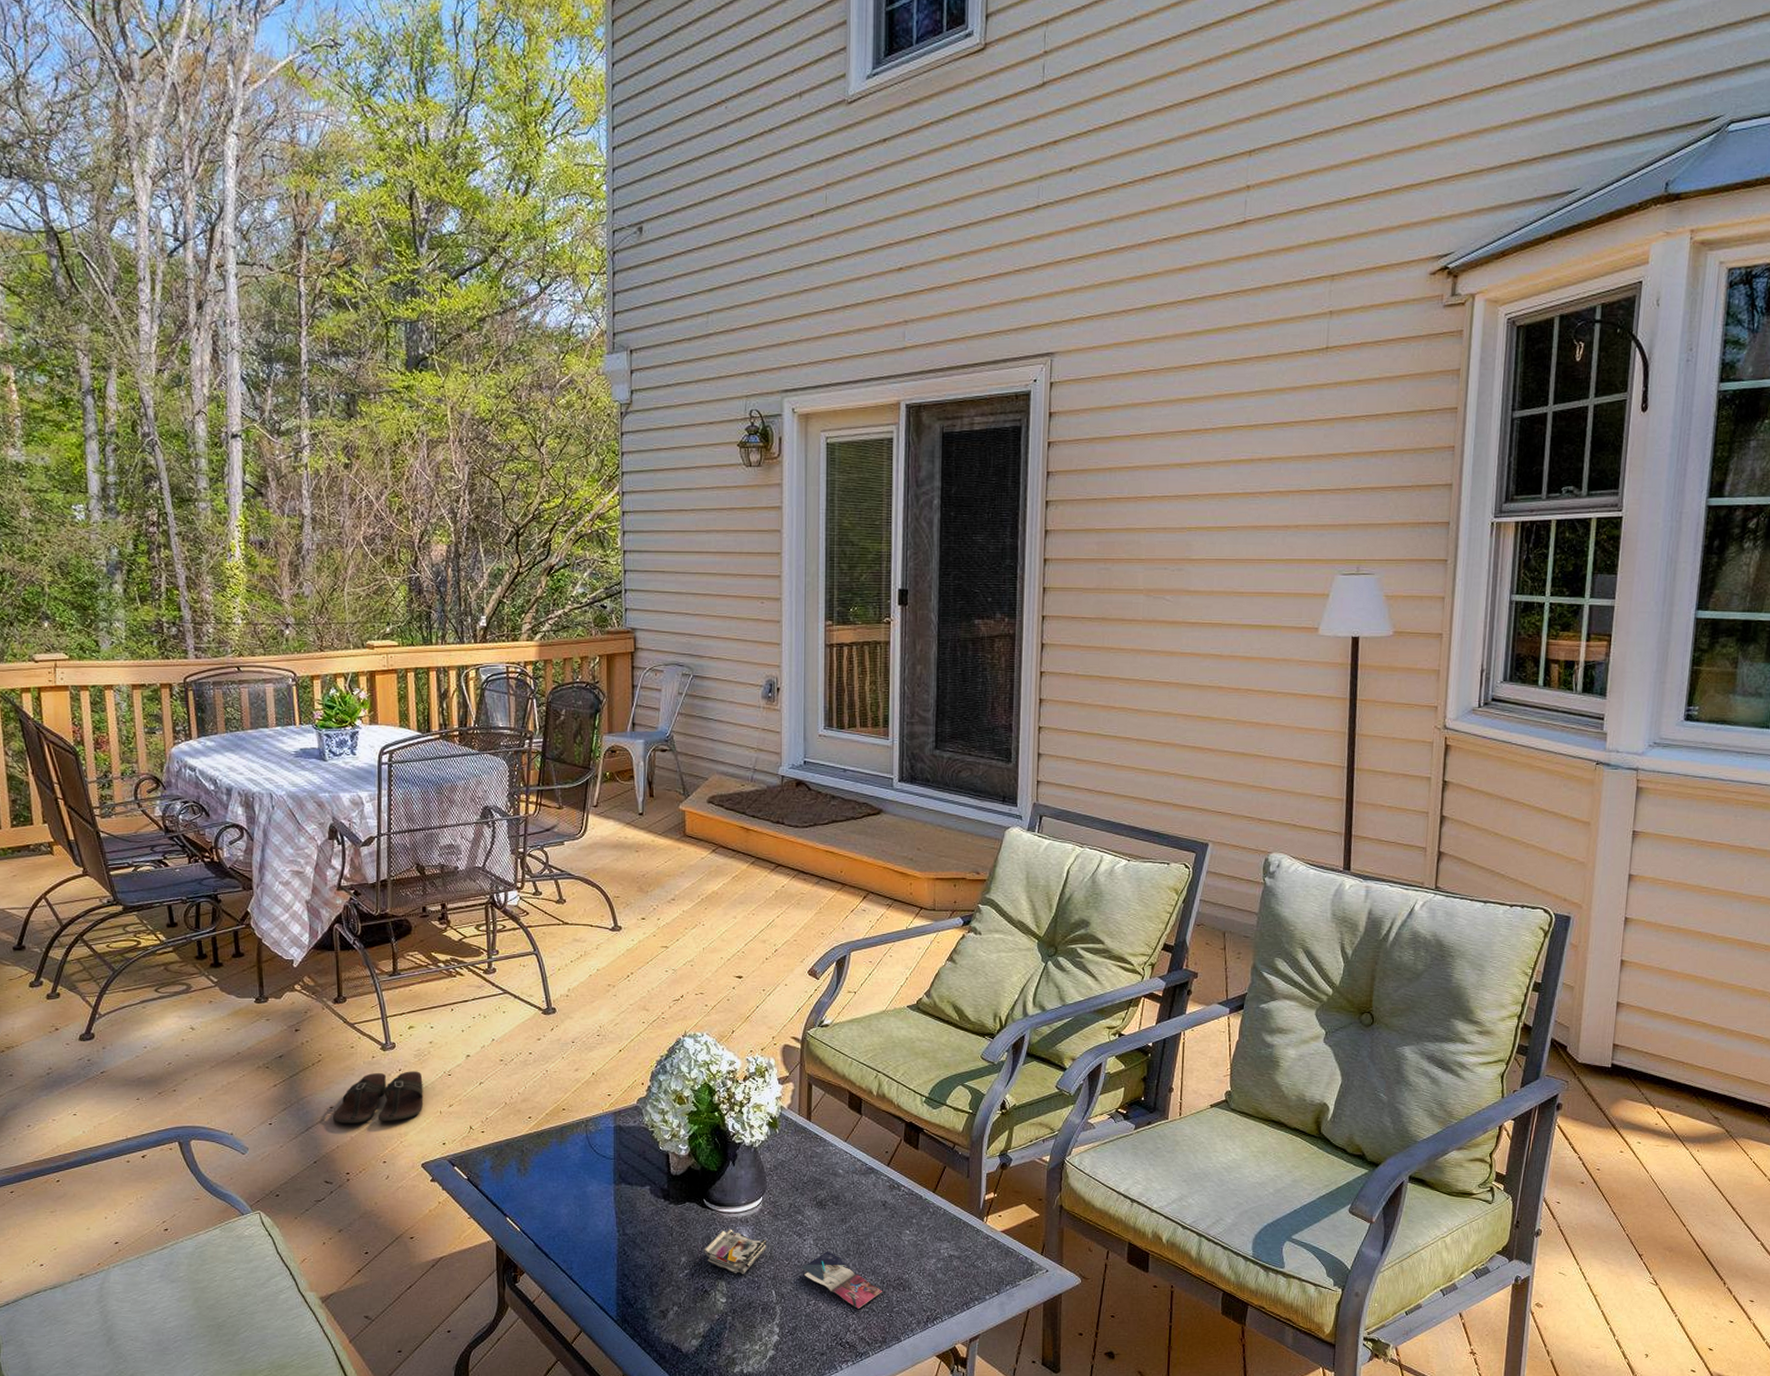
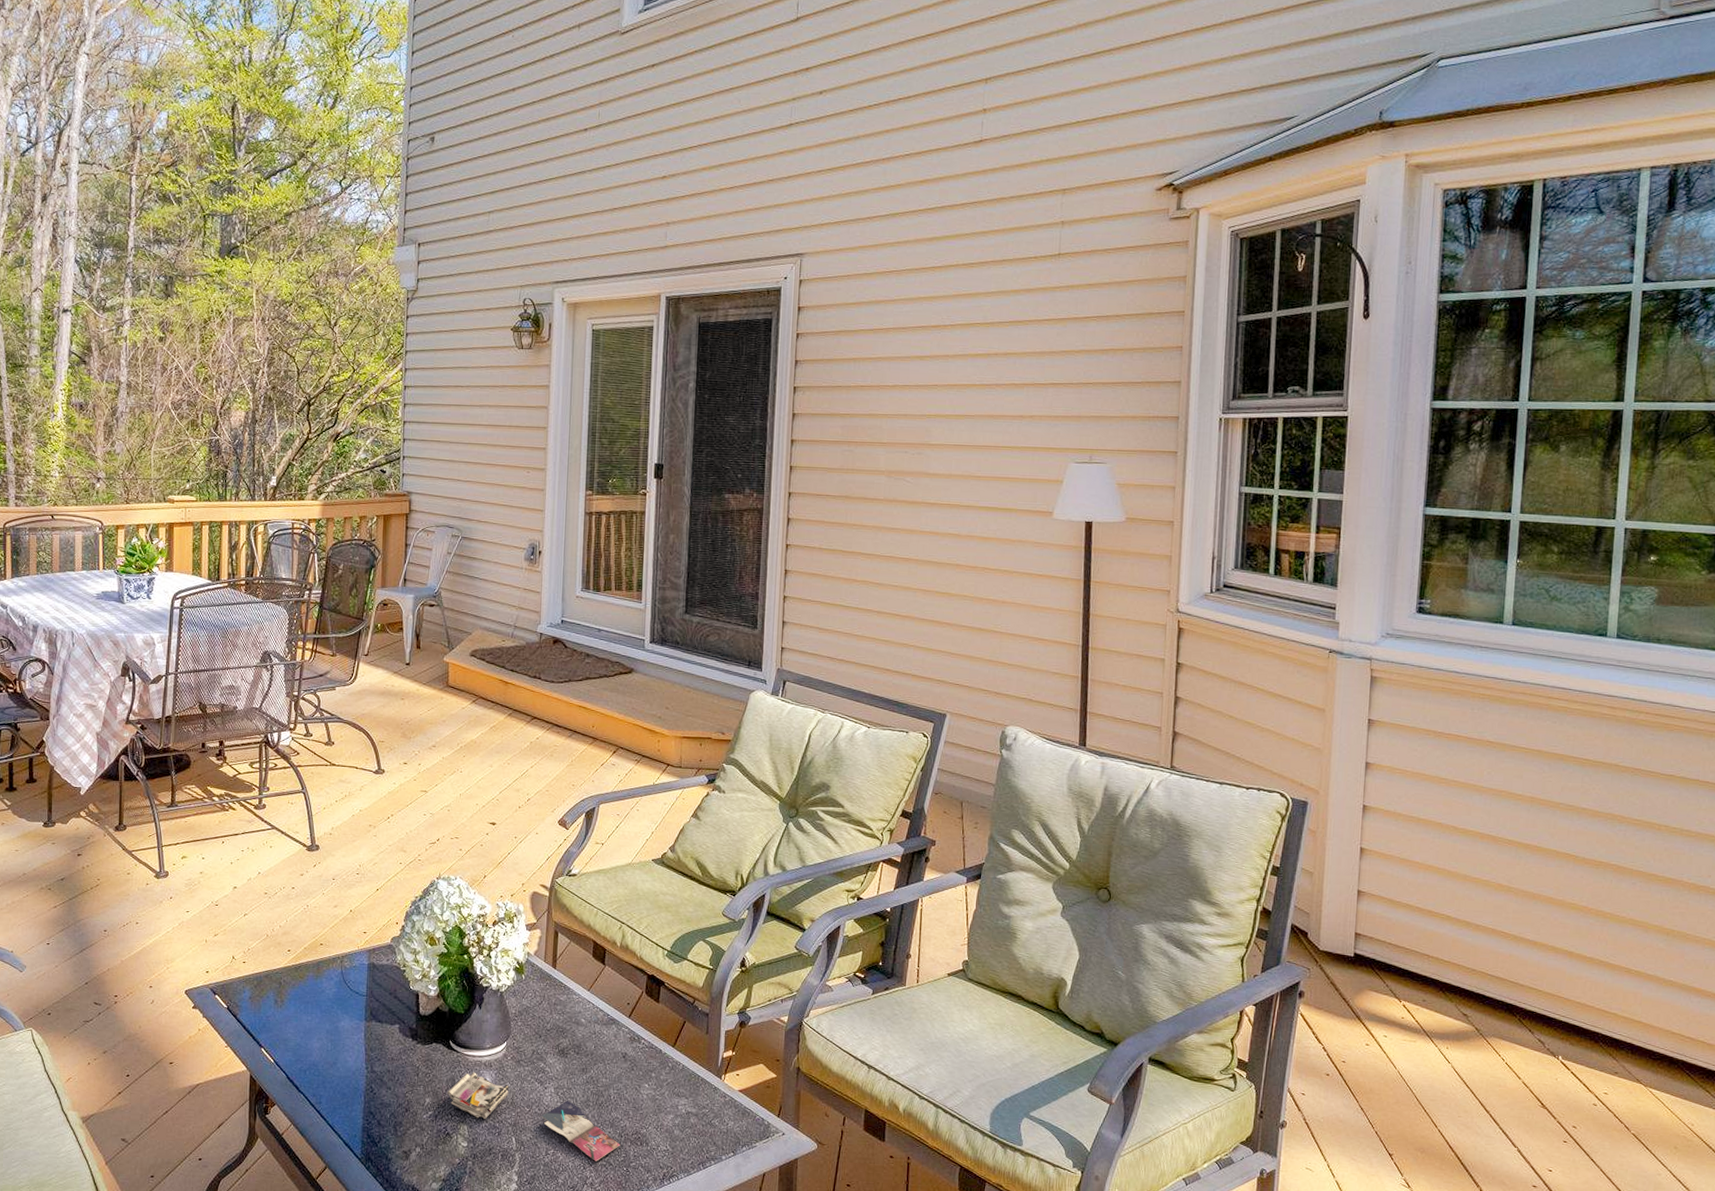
flip-flop: present [332,1071,424,1123] -> none [105,899,192,948]

